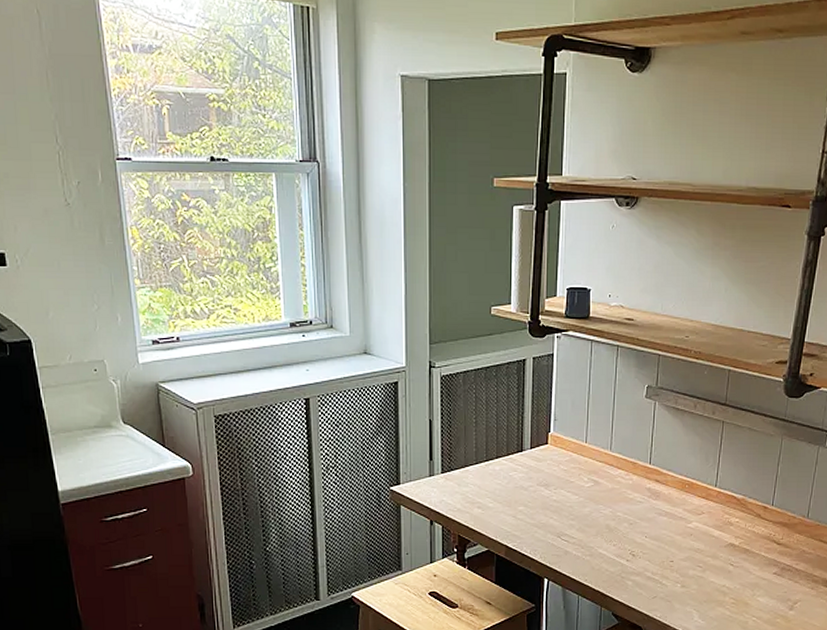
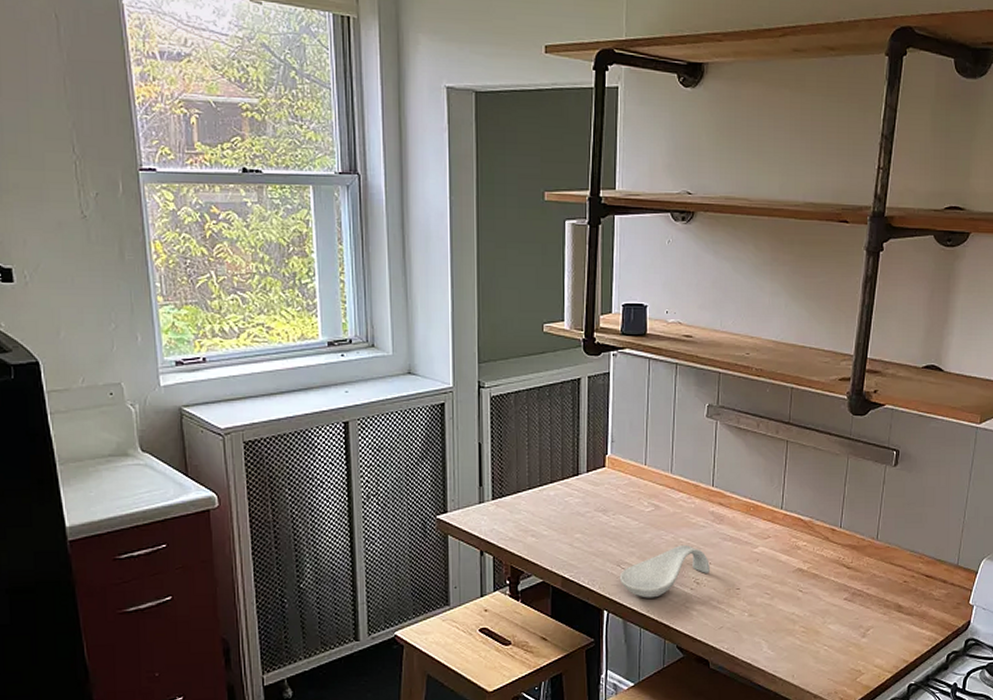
spoon rest: none [559,519,645,568] -> present [619,545,710,598]

